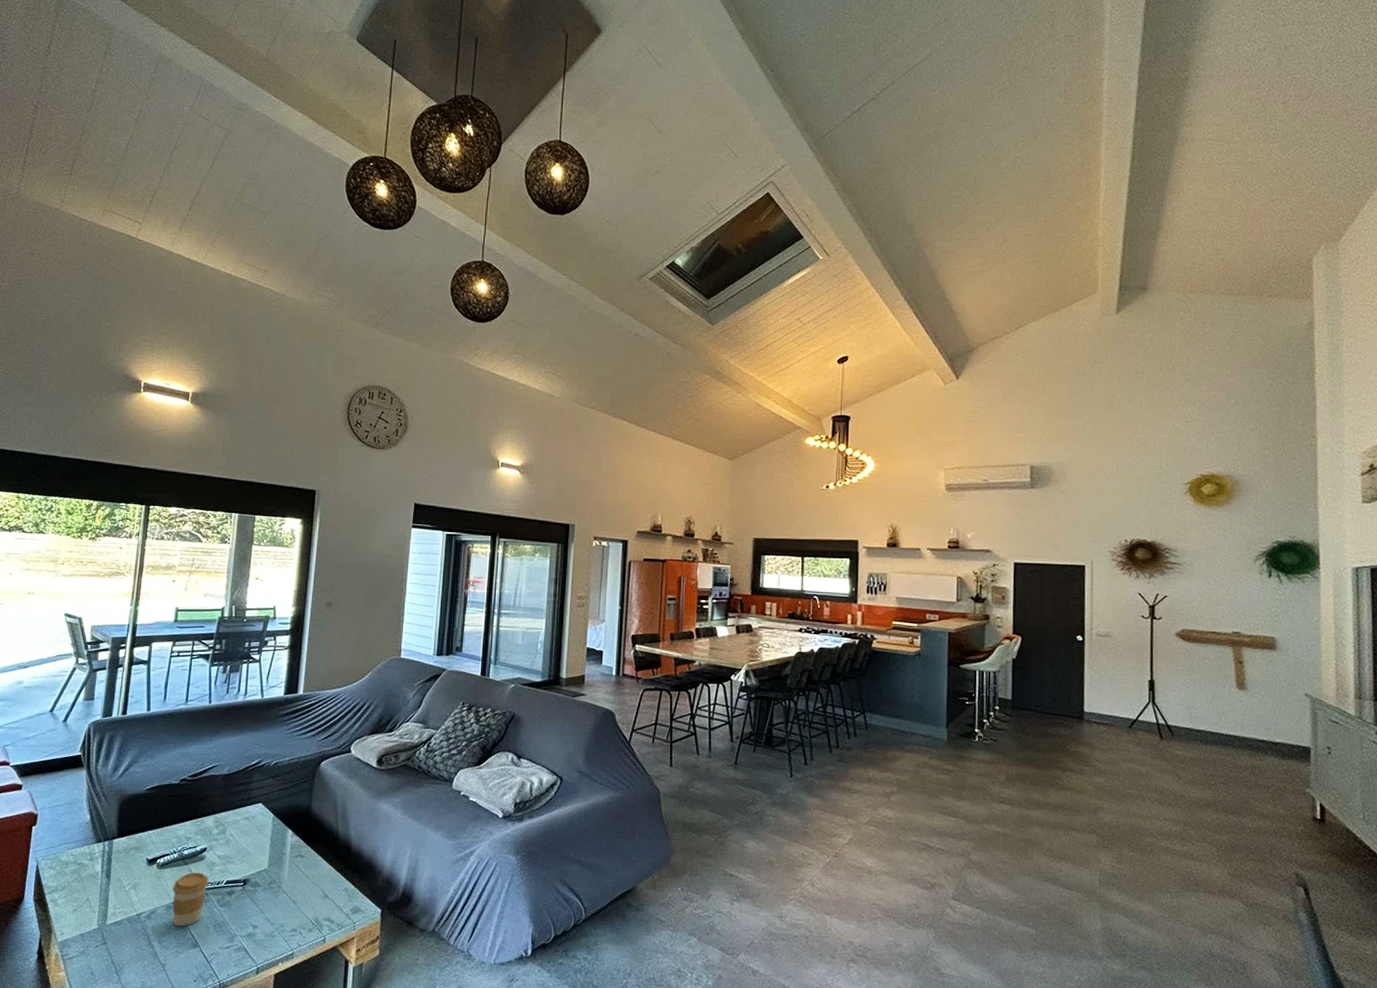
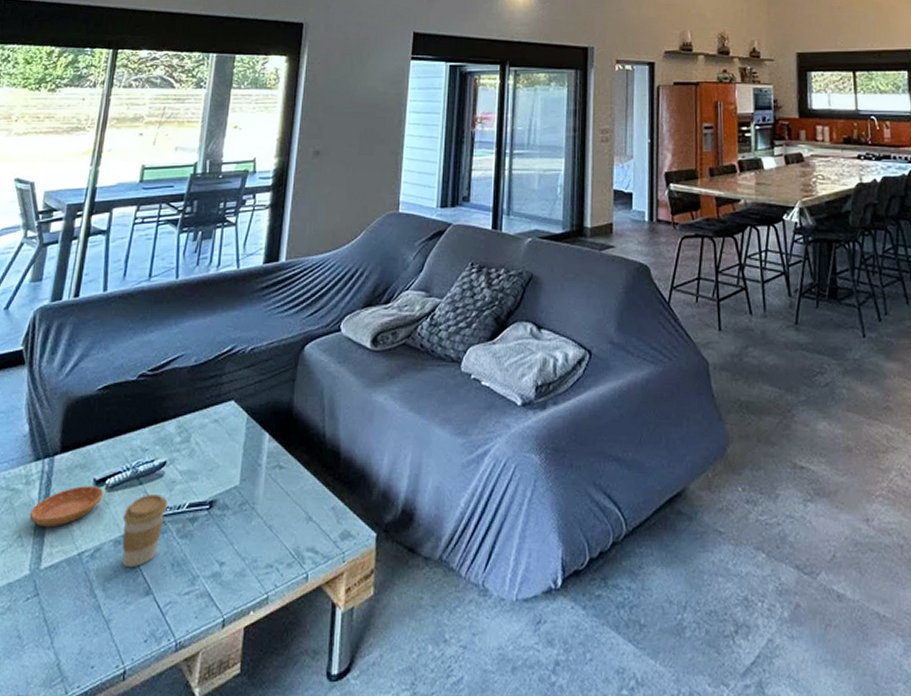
saucer: none [95,863,156,894] -> present [29,486,104,528]

